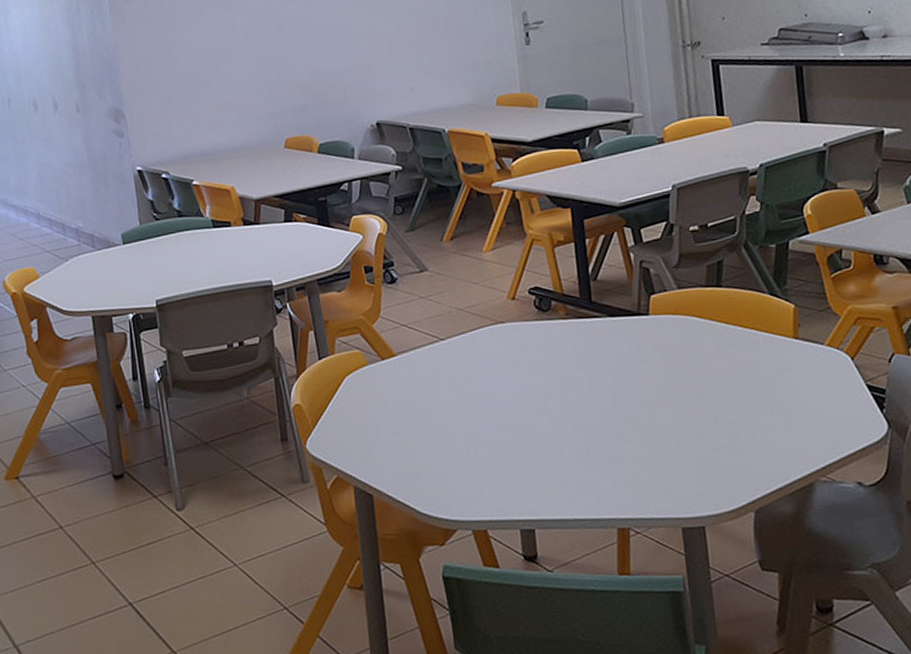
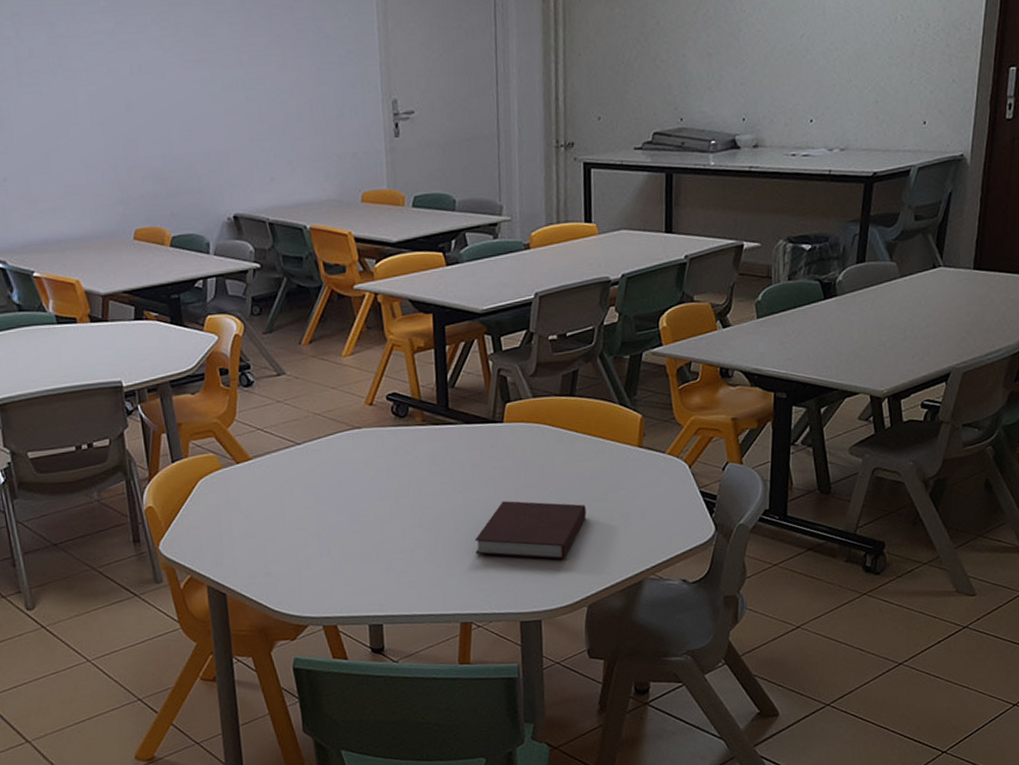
notebook: none [627,396,745,460] -> present [475,501,586,560]

